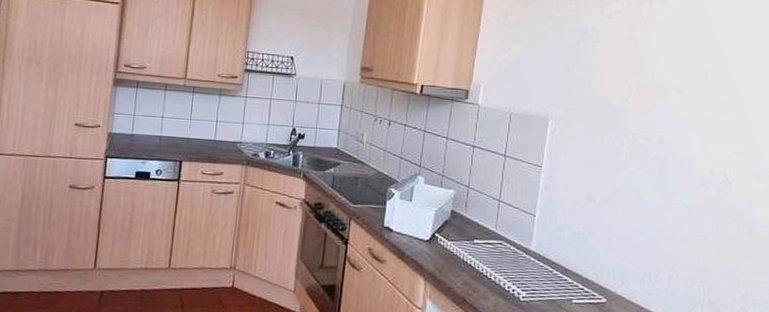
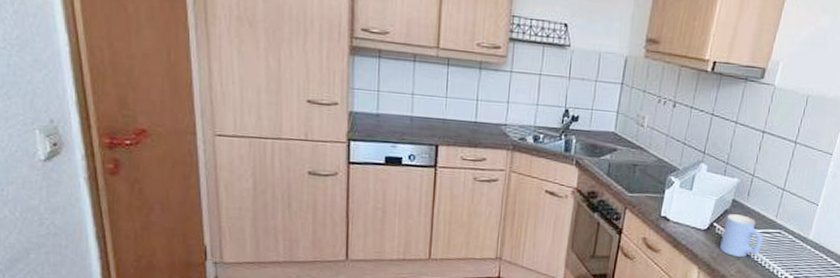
mug: none [444,225,485,268] -> present [720,214,763,257]

